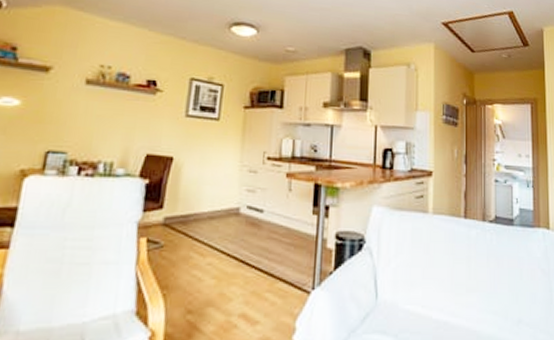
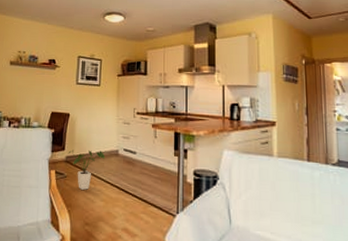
house plant: none [167,207,222,264] -> present [68,149,106,190]

